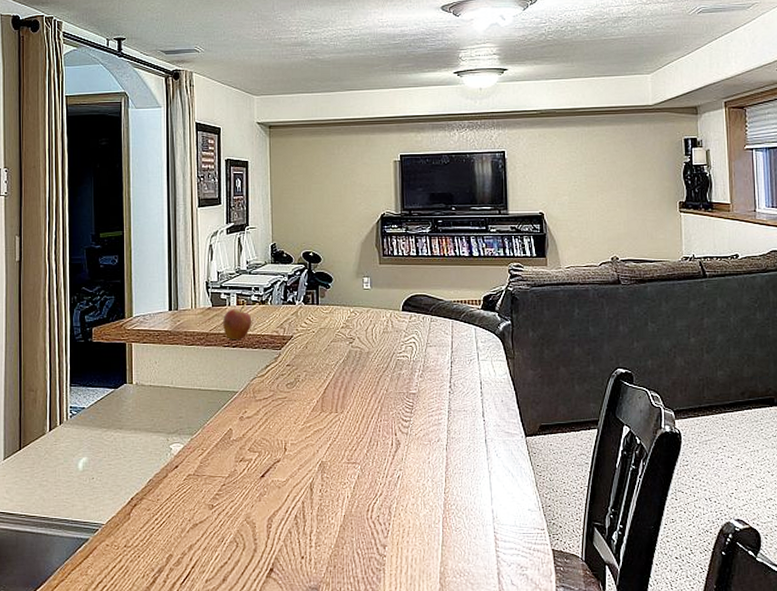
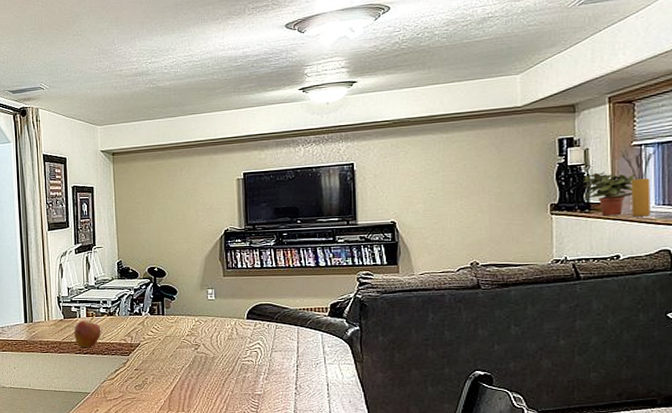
potted plant: none [706,173,749,216] -> present [582,172,635,216]
vase: none [736,148,768,218] -> present [620,143,661,217]

